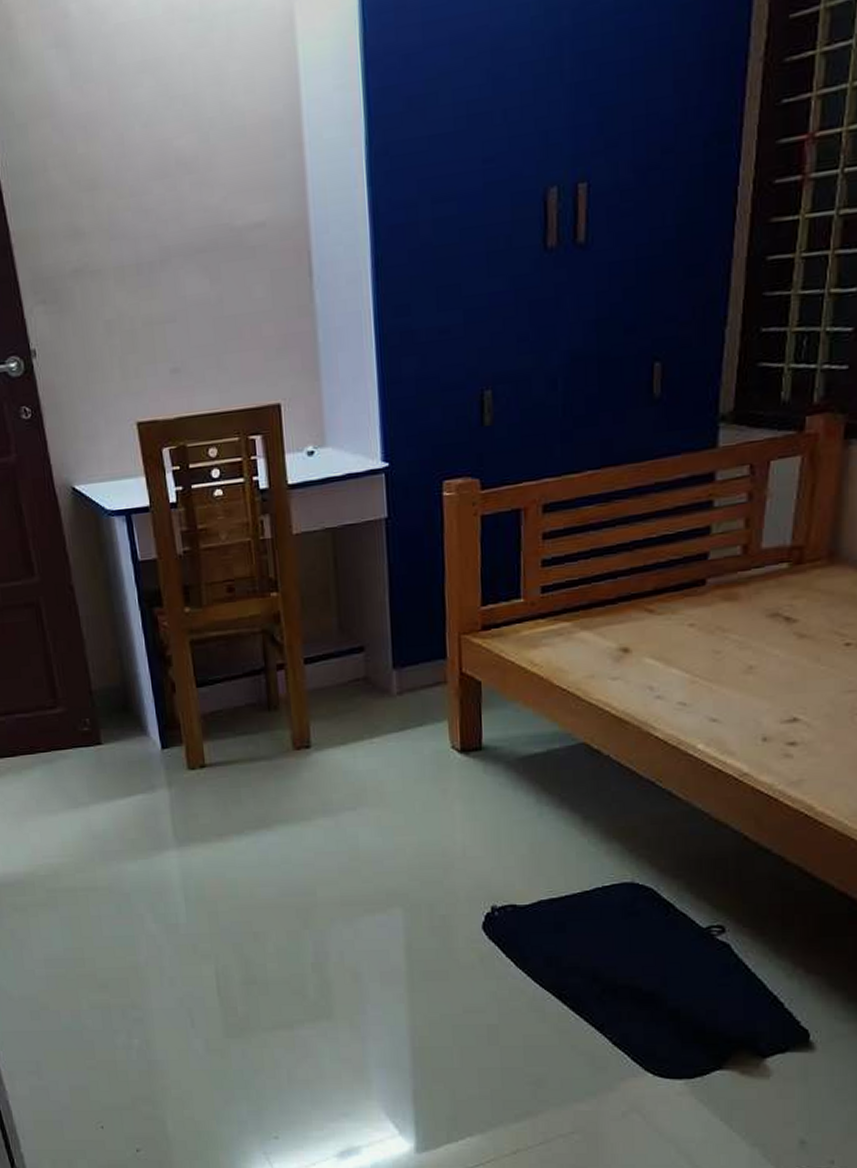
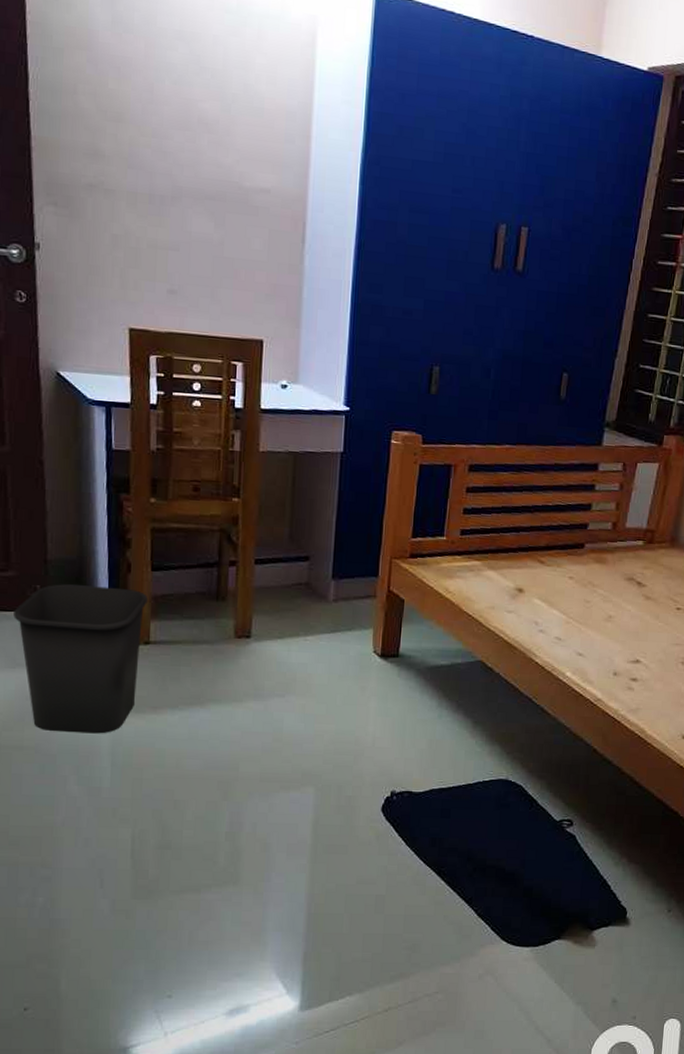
waste bin: none [68,710,199,869] -> present [13,584,148,734]

